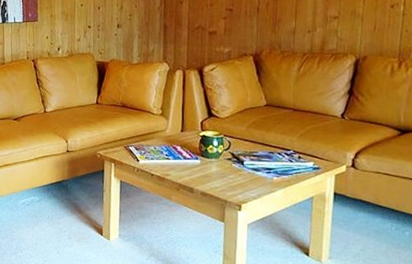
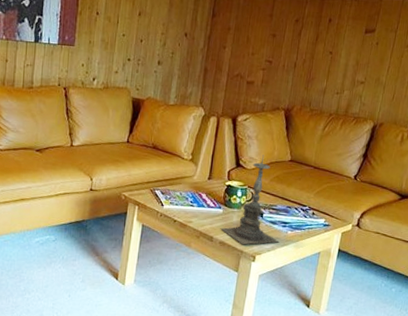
candle holder: none [200,102,266,195] -> present [220,155,279,245]

